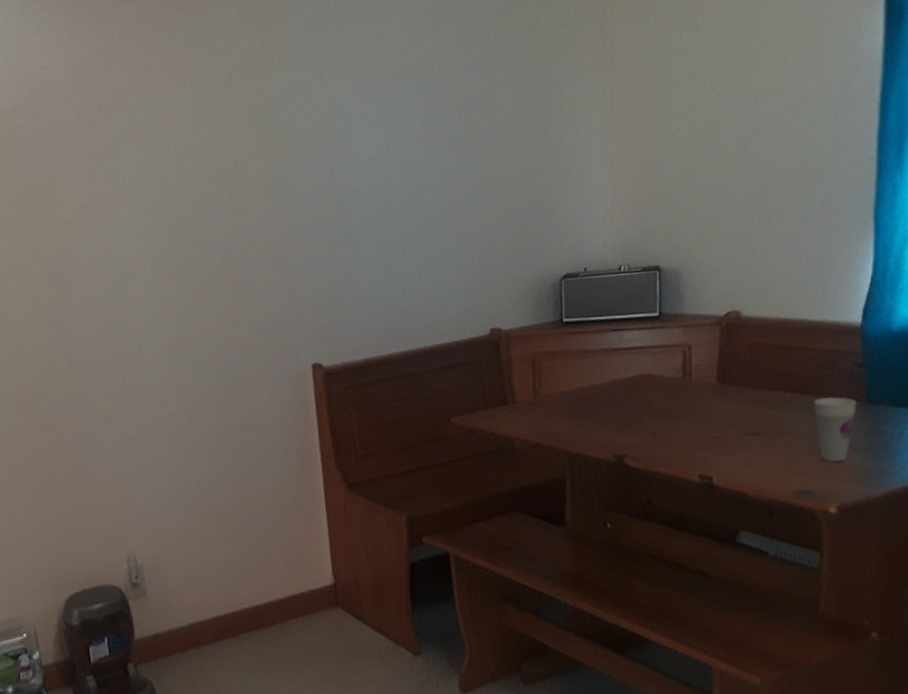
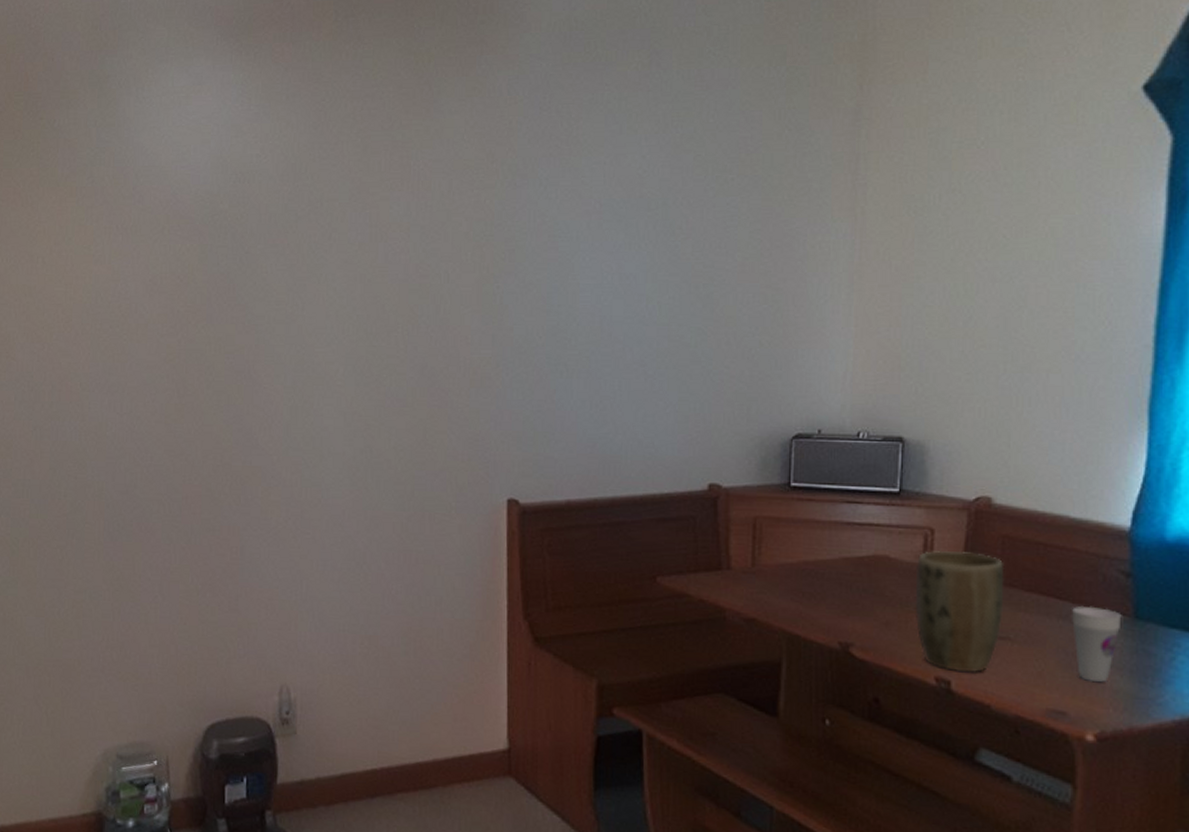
plant pot: none [677,361,755,468] -> present [915,550,1005,673]

